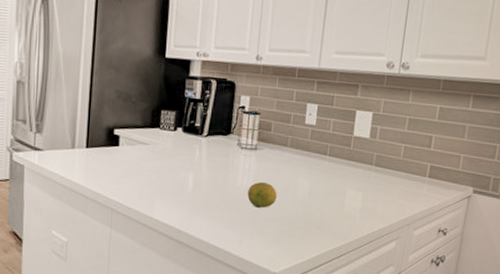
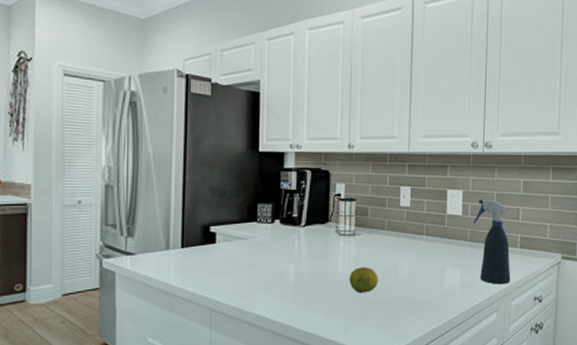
spray bottle: none [381,123,424,213] -> present [474,199,512,285]

